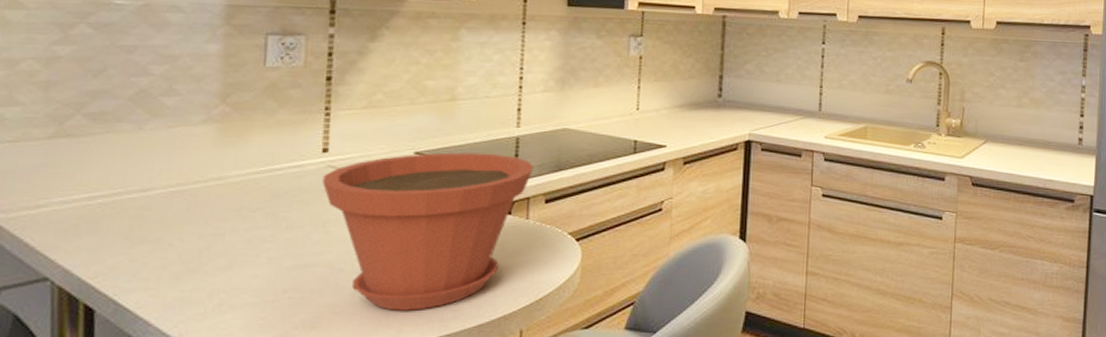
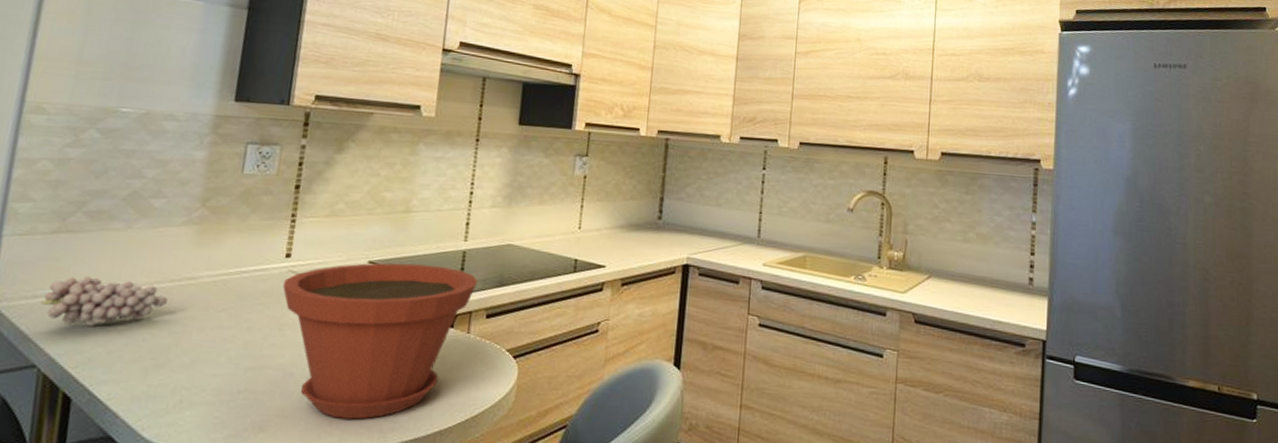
fruit: none [45,183,193,234] -> present [40,276,168,326]

